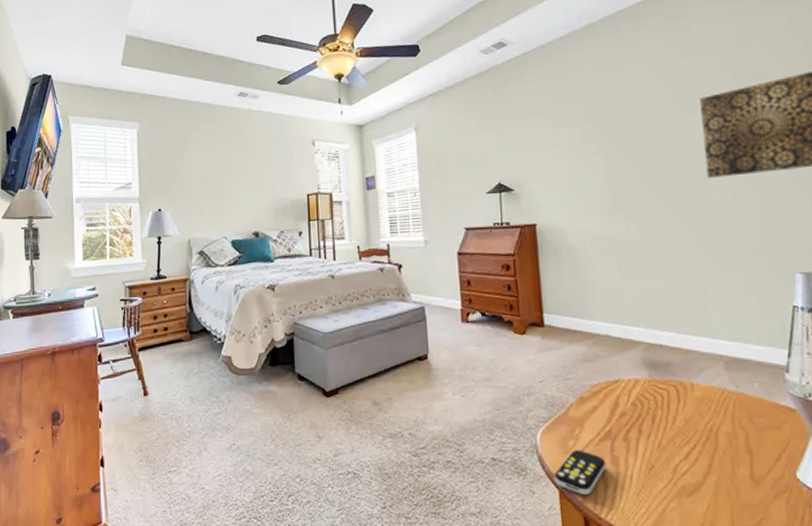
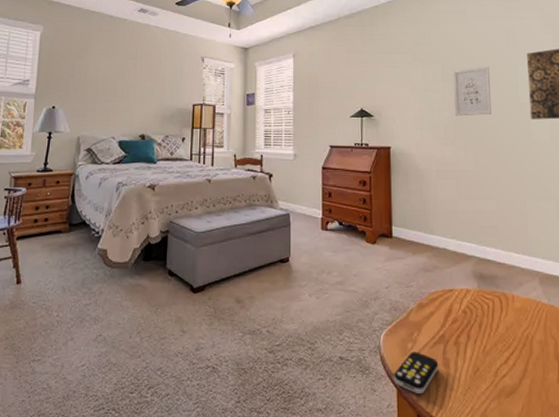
wall art: none [607,118,658,182] -> present [452,66,491,116]

